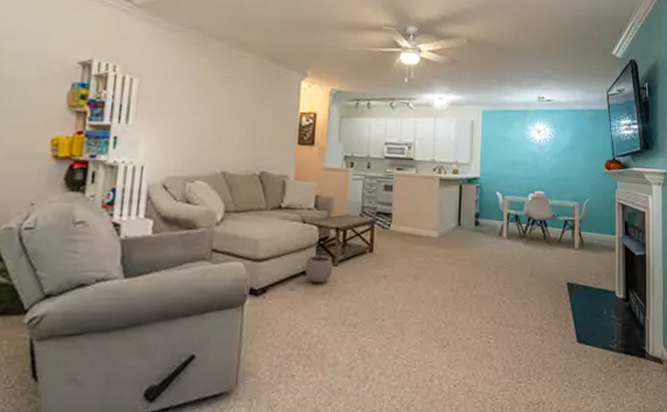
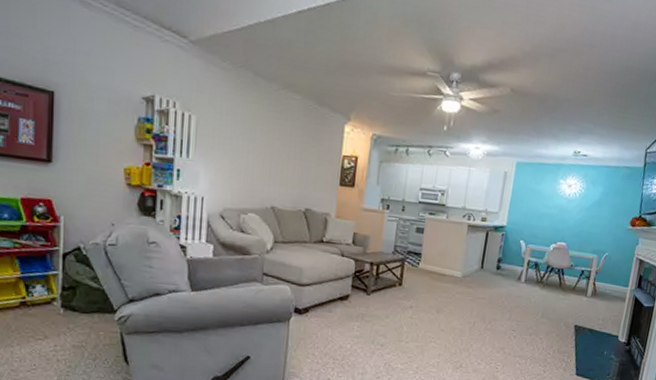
plant pot: present [305,248,334,284] -> none [342,278,367,309]

